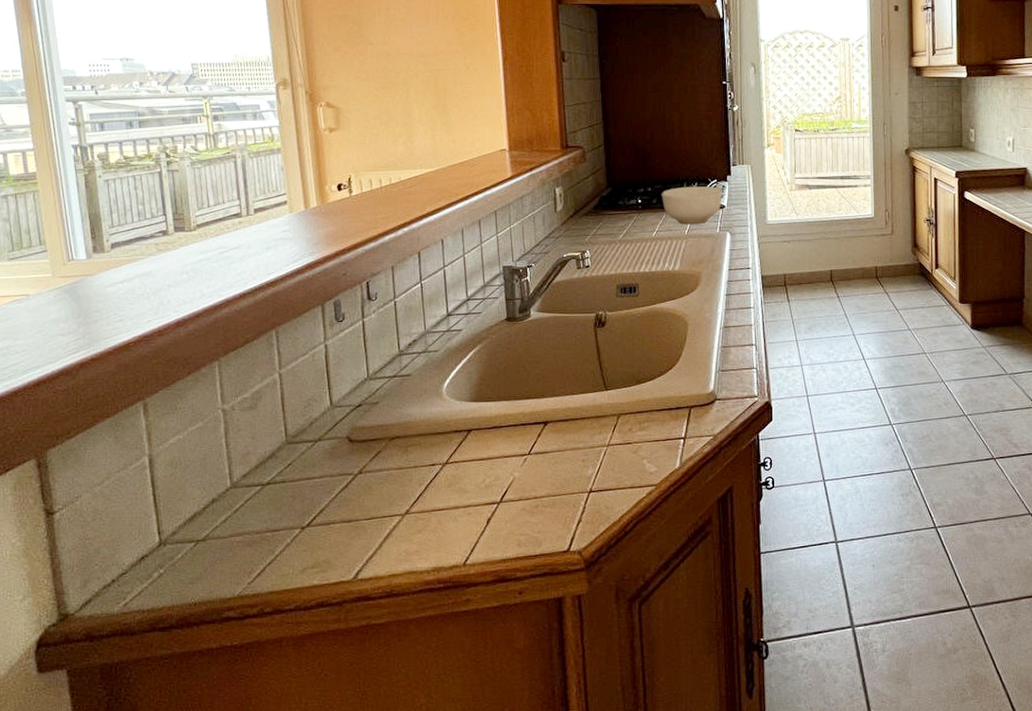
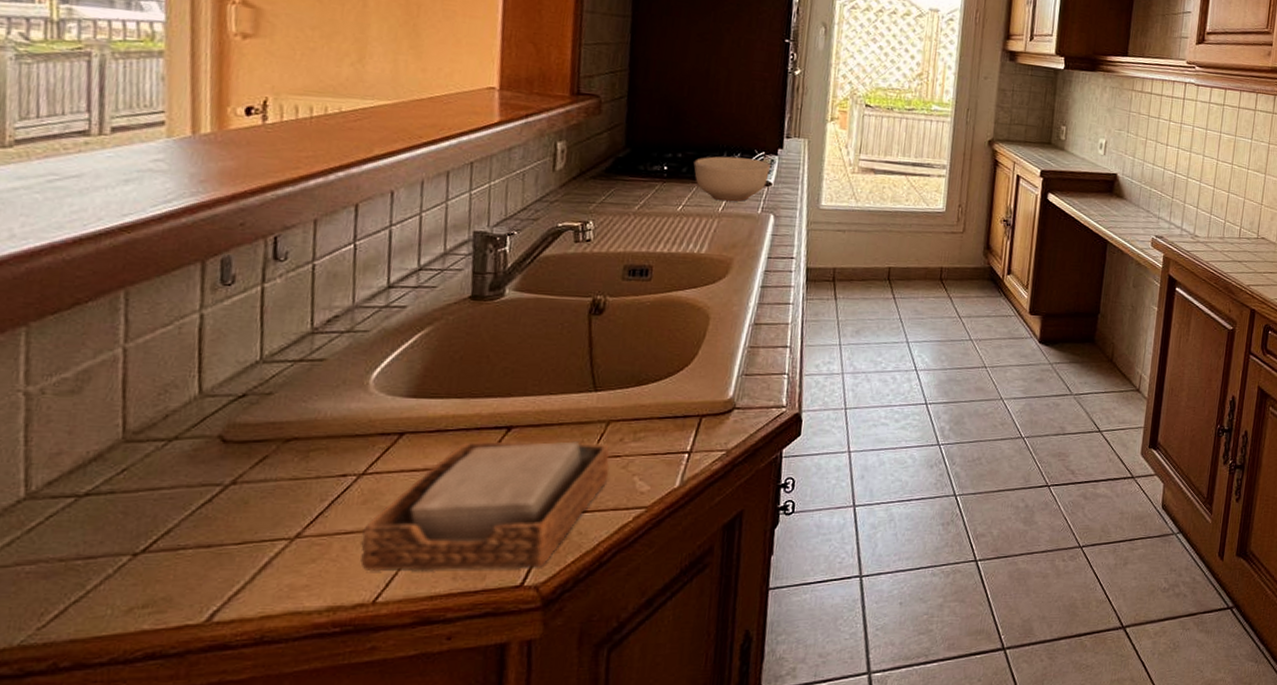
napkin holder: none [451,432,624,540] -> present [360,441,610,572]

